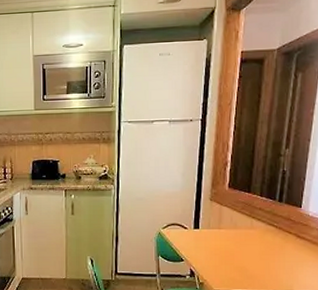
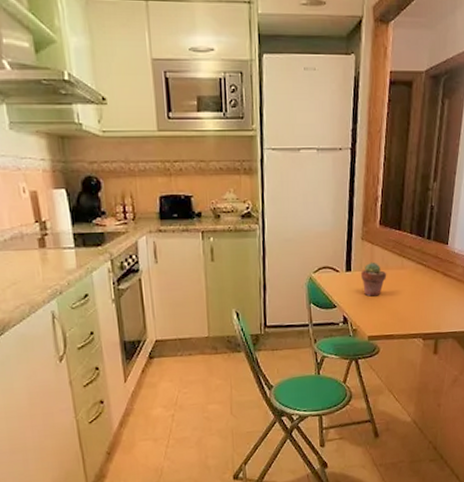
potted succulent: none [209,221,236,253] -> present [361,262,387,297]

